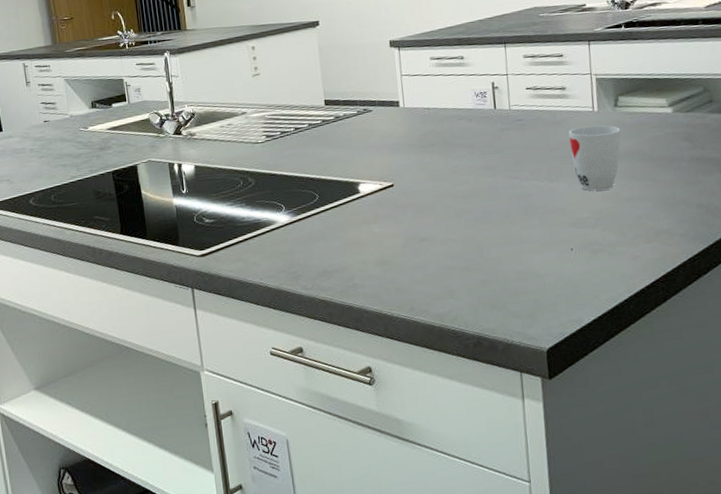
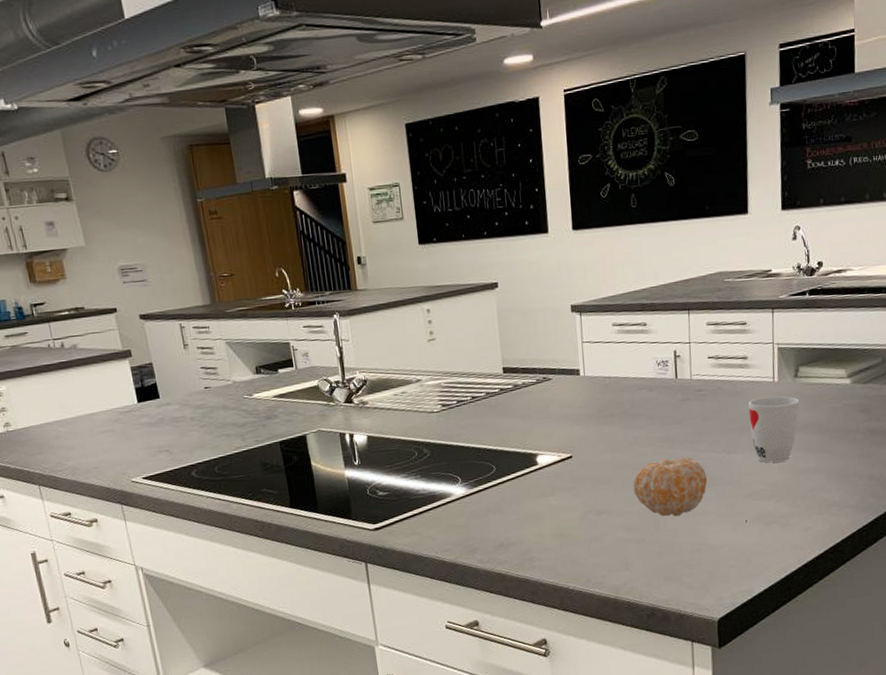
fruit: none [455,185,531,245] -> present [633,457,708,517]

